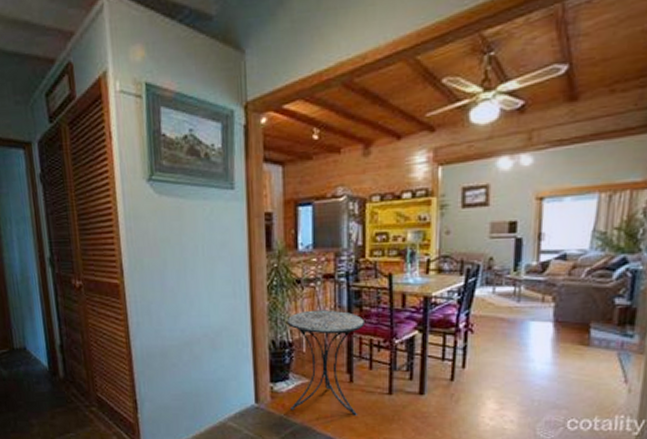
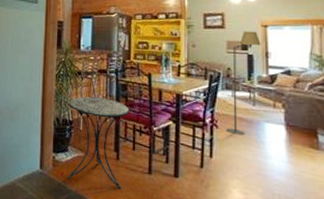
floor lamp: none [484,206,534,339] -> present [227,31,261,136]

